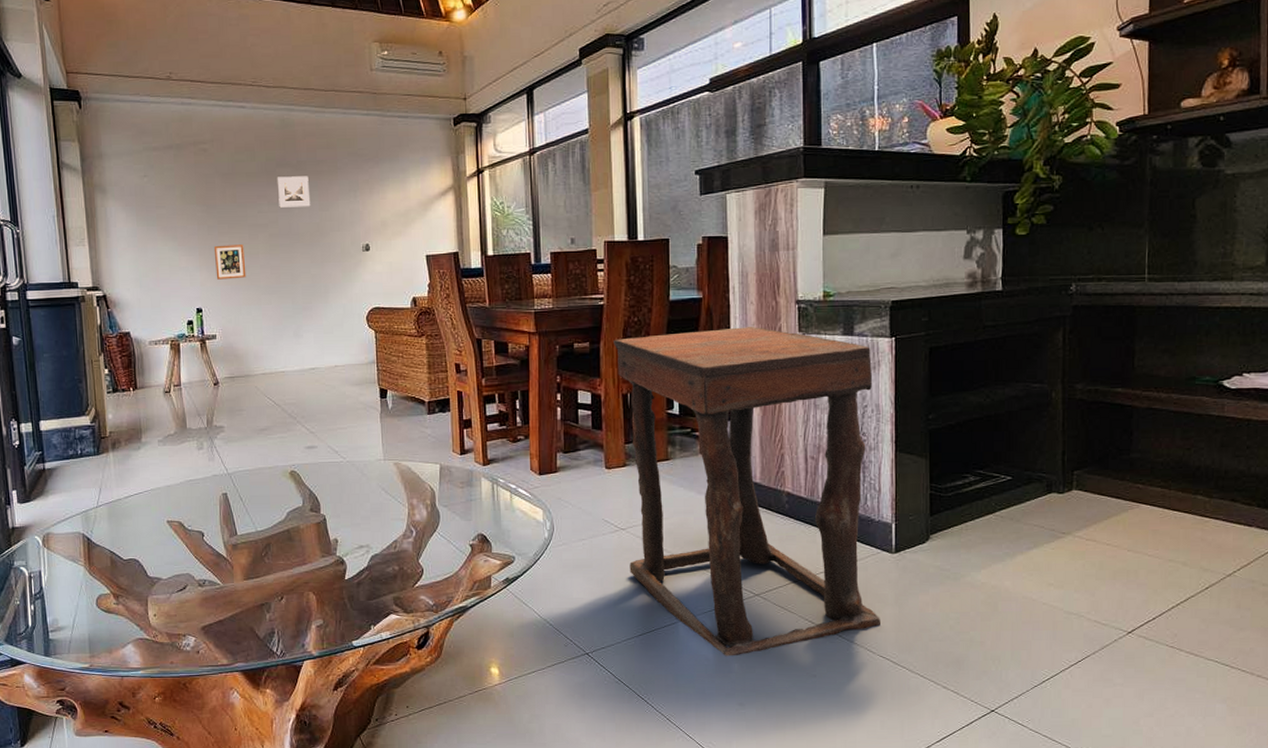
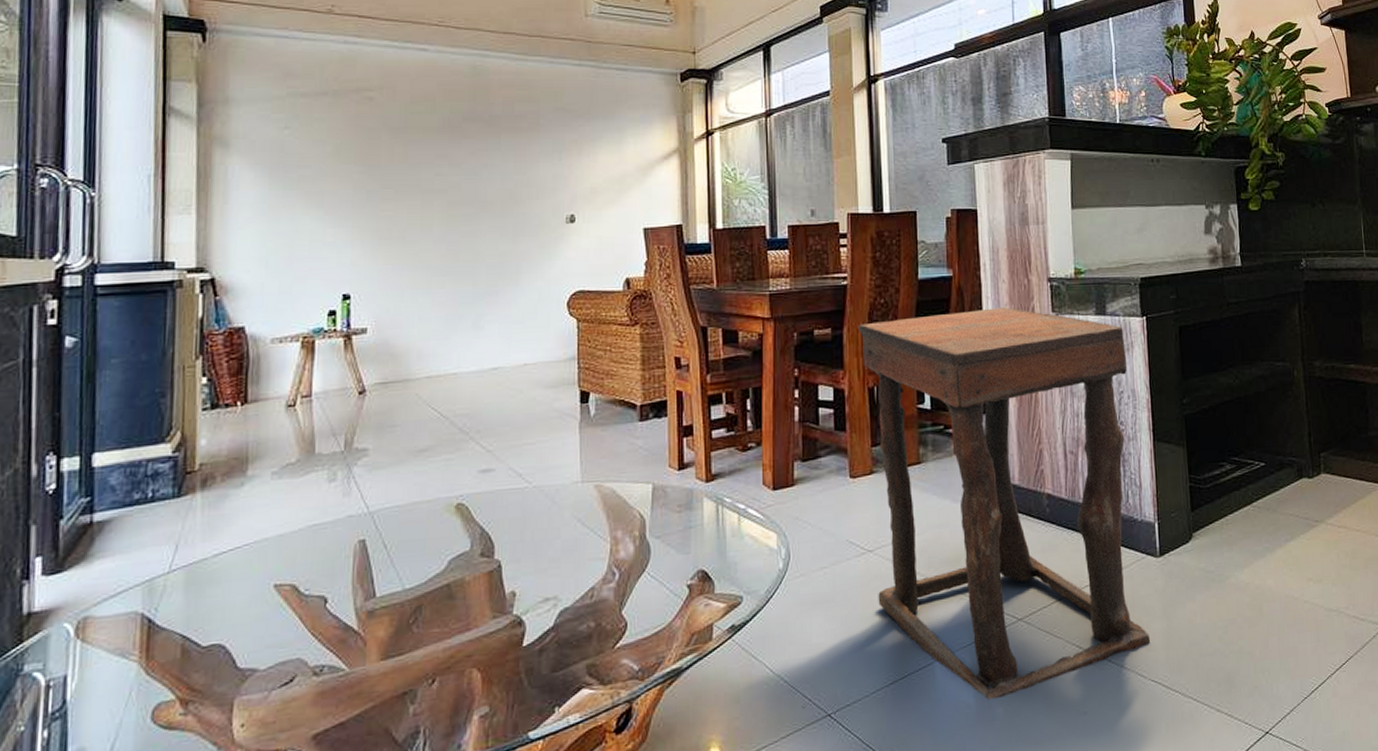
picture frame: present [213,245,246,280] -> none [372,214,414,258]
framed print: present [277,176,311,208] -> none [462,133,504,170]

